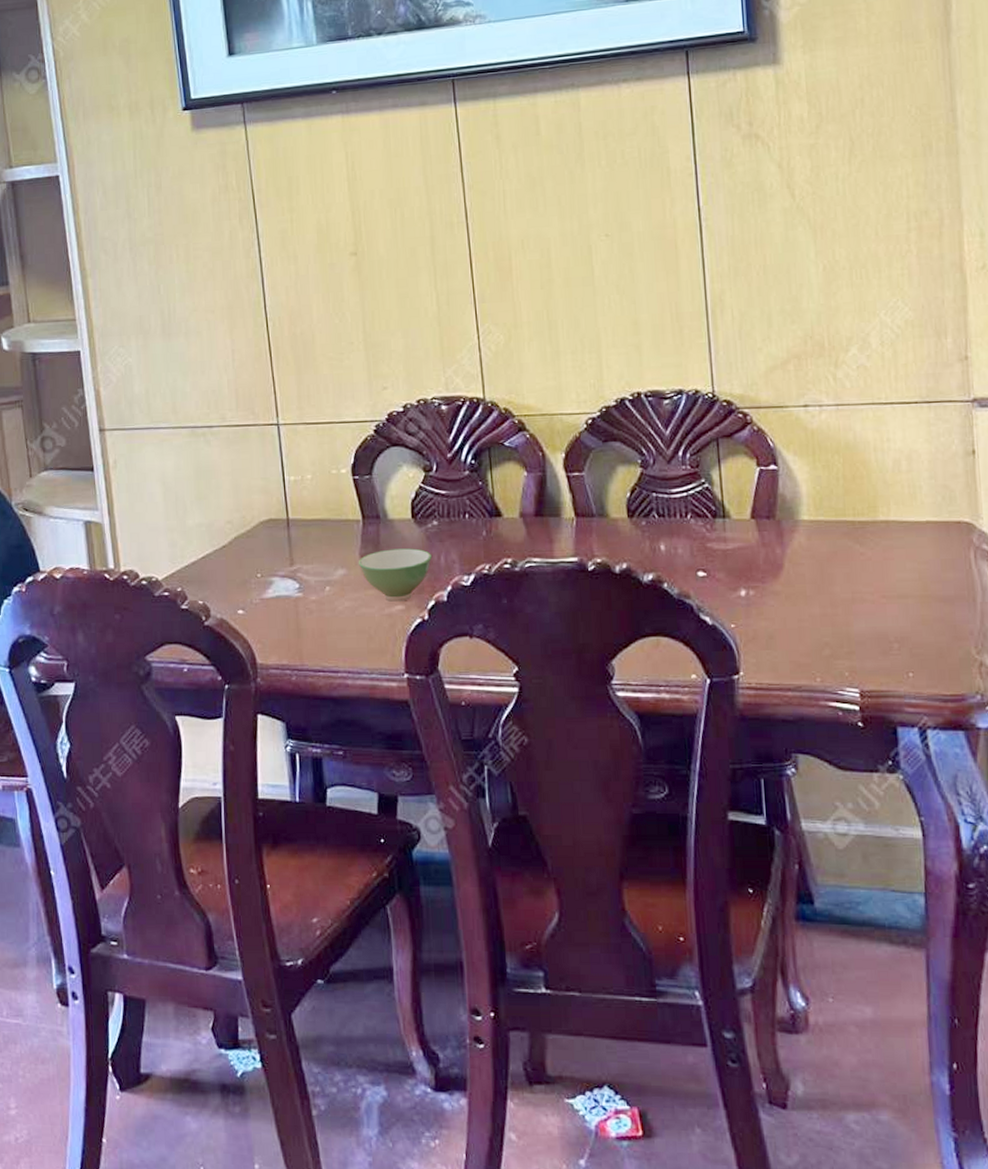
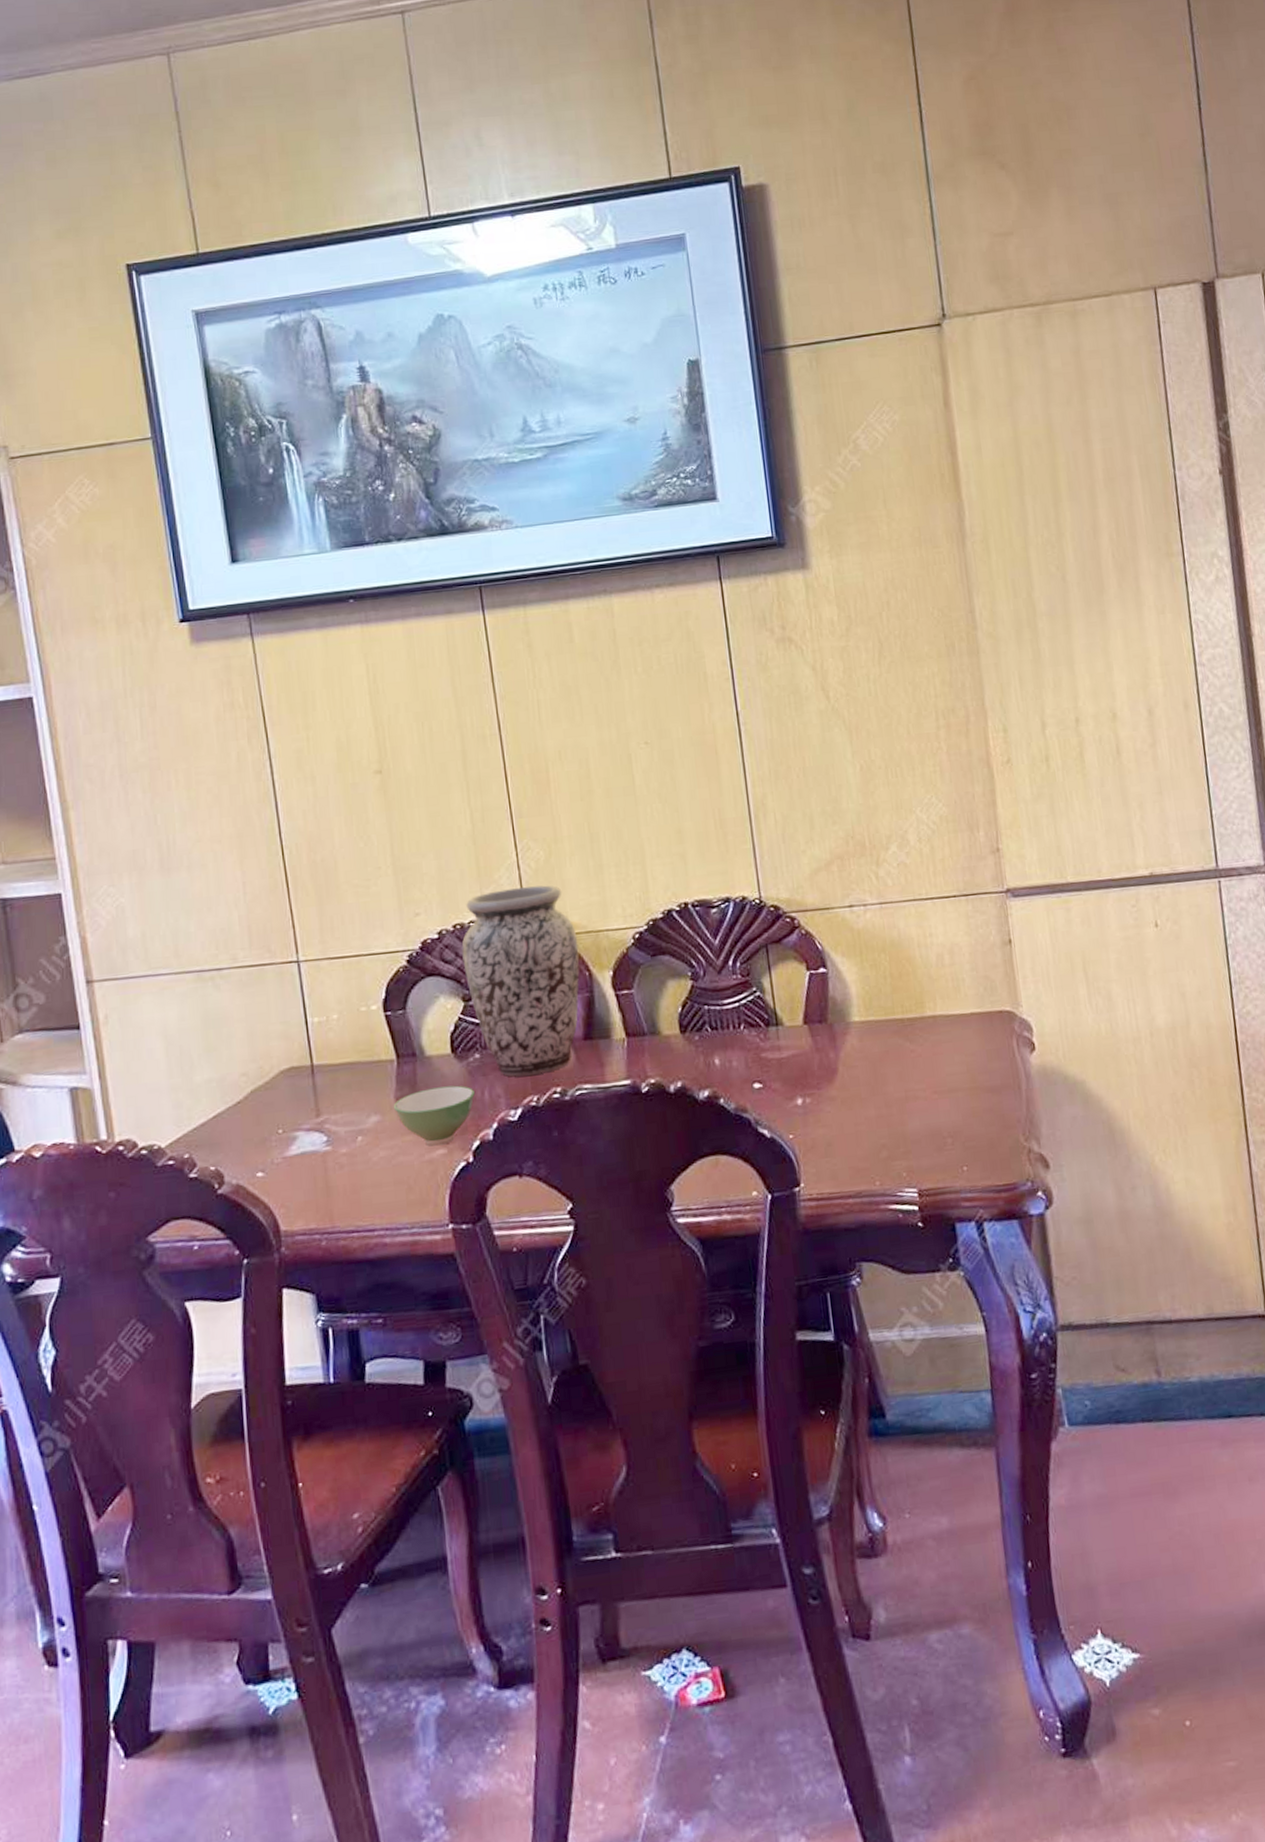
vase: none [424,368,534,545] -> present [461,885,580,1077]

